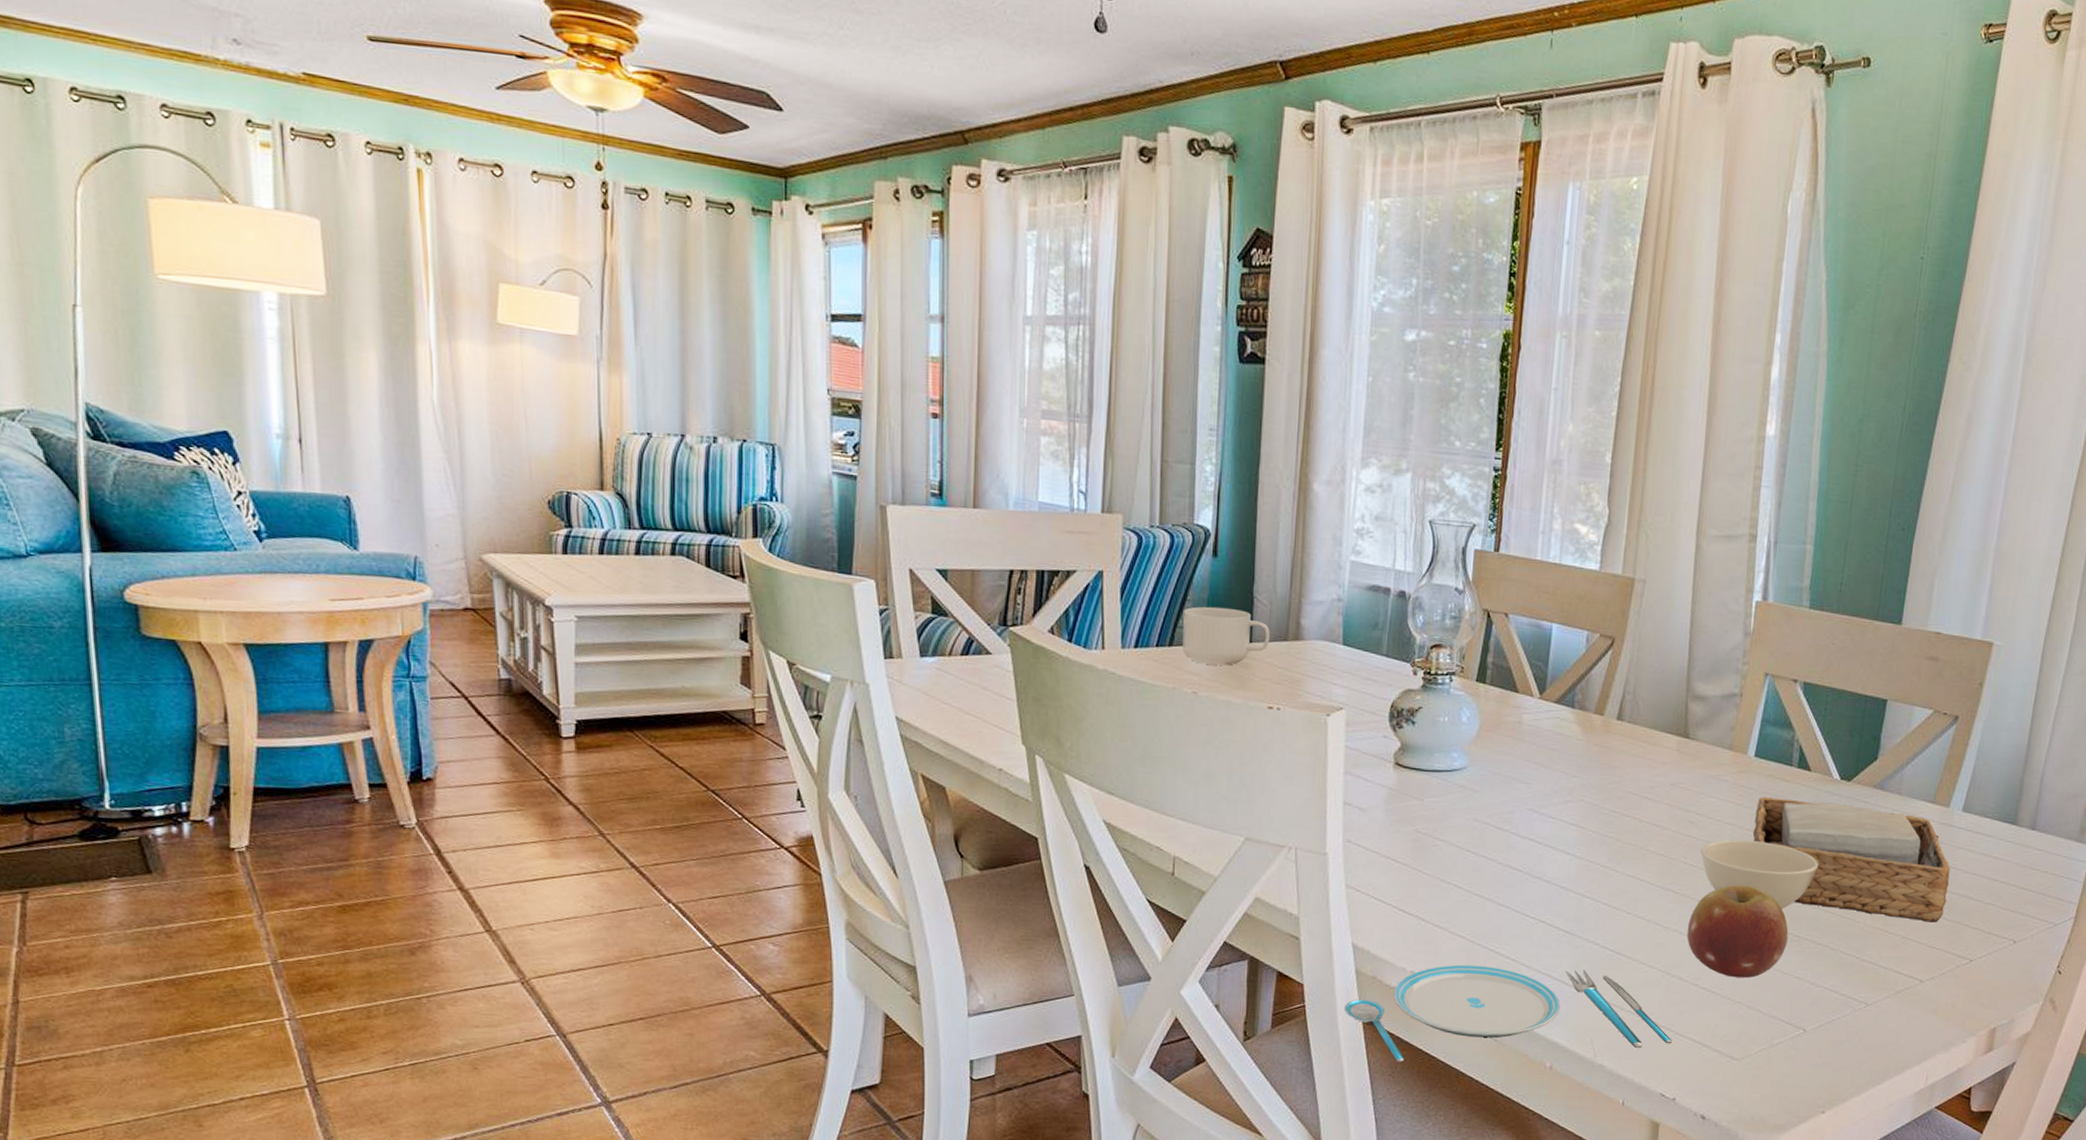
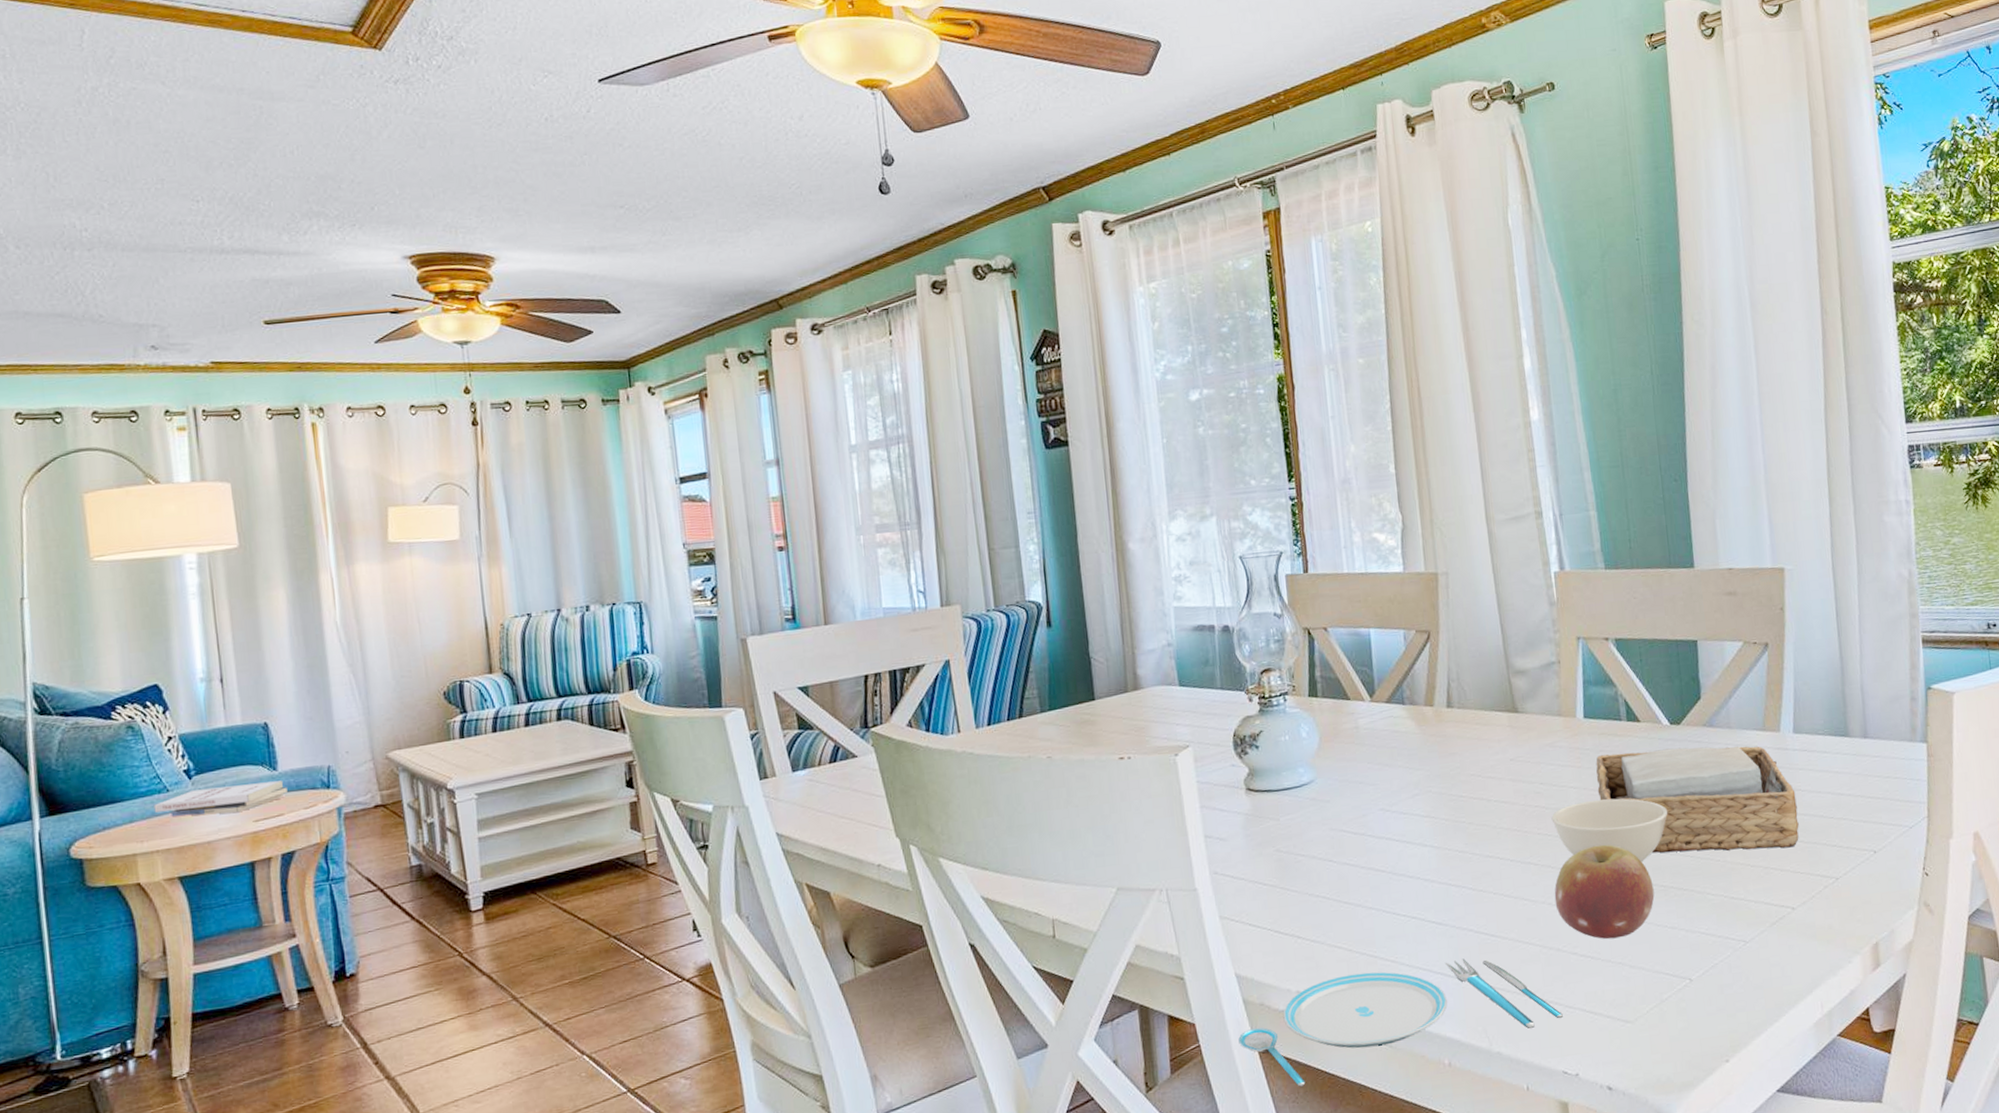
books: none [219,554,369,588] -> present [153,780,288,817]
cup: present [1182,606,1270,666] -> none [1028,671,1111,729]

